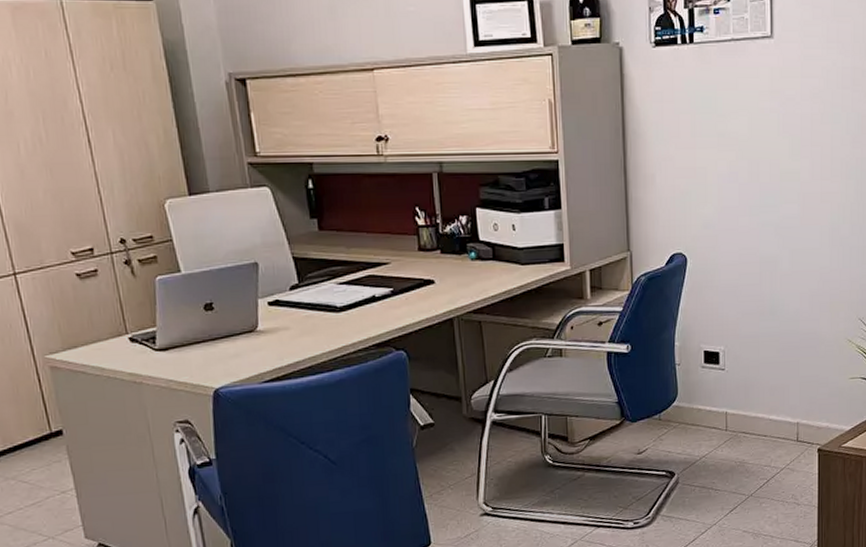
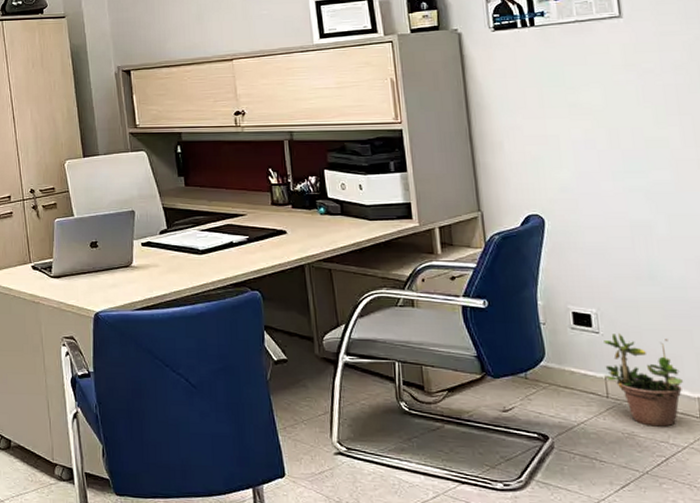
potted plant: none [724,368,788,453] -> present [603,332,684,427]

